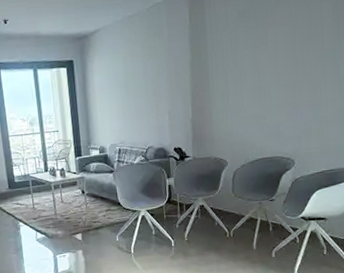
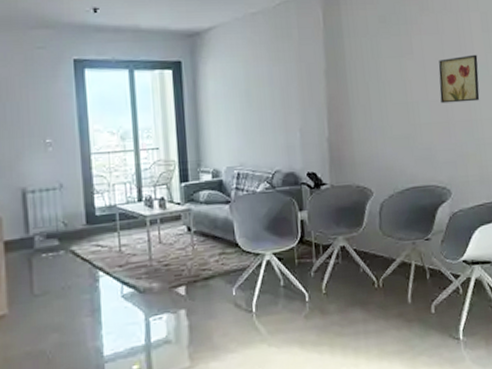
wall art: none [289,41,327,87] -> present [438,54,480,104]

